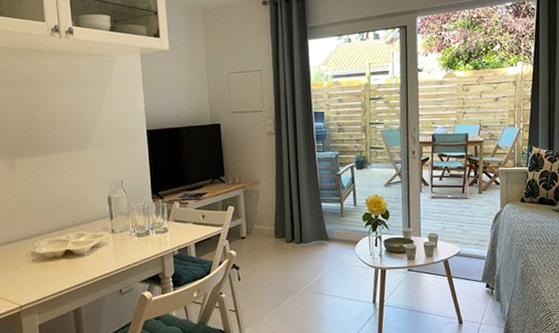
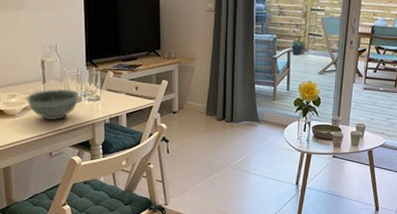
bowl: none [94,224,147,256] -> present [26,89,80,120]

